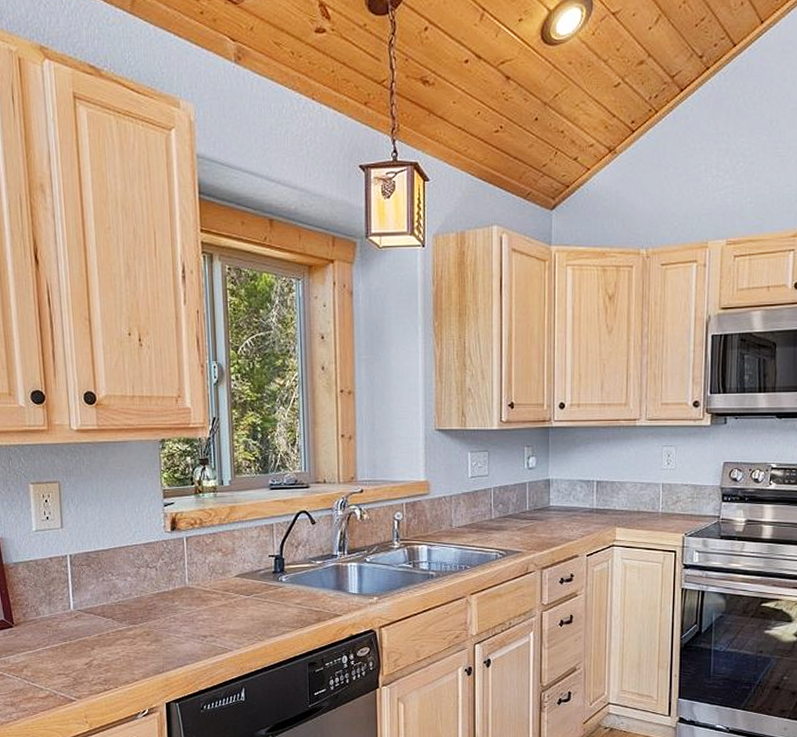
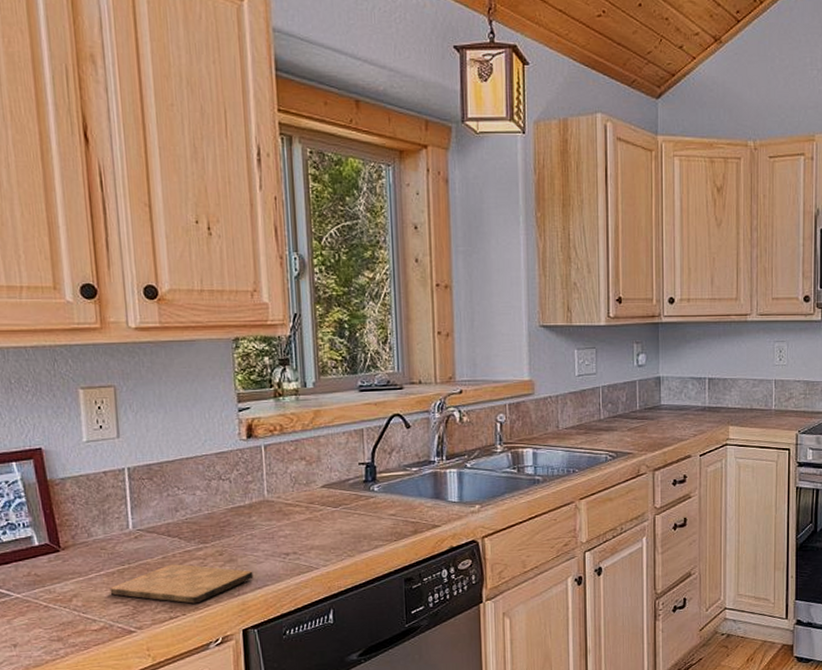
cutting board: none [54,642,176,678] -> present [110,564,254,604]

